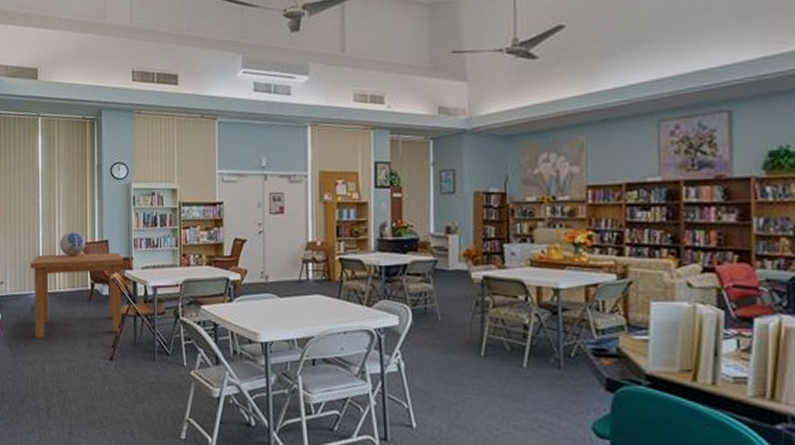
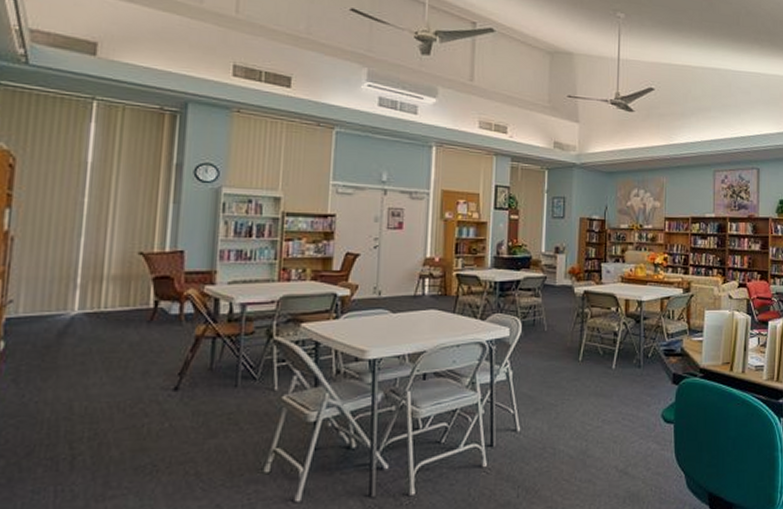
dining table: present [30,253,124,338] -> none [60,265,204,370]
globe: present [59,232,85,257] -> none [111,240,151,269]

